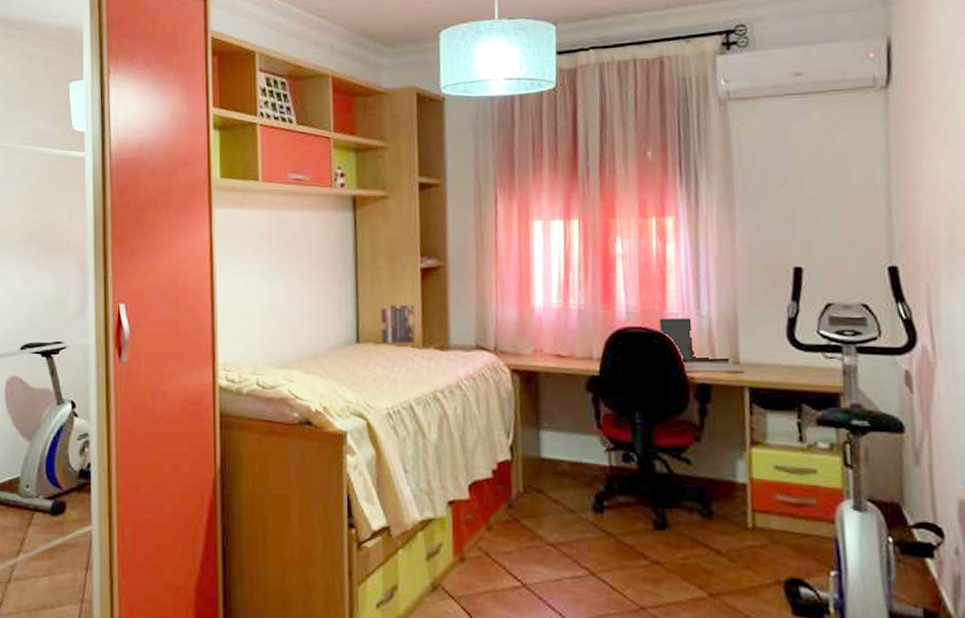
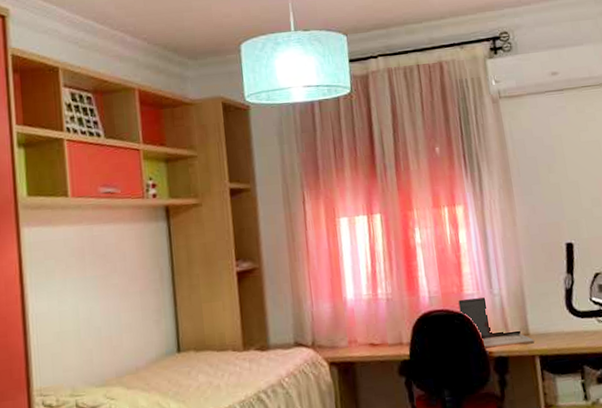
books: present [380,303,416,344] -> none [199,307,236,350]

